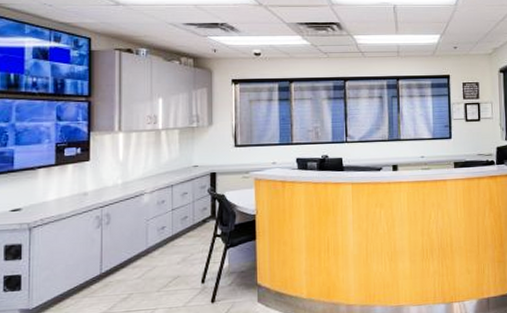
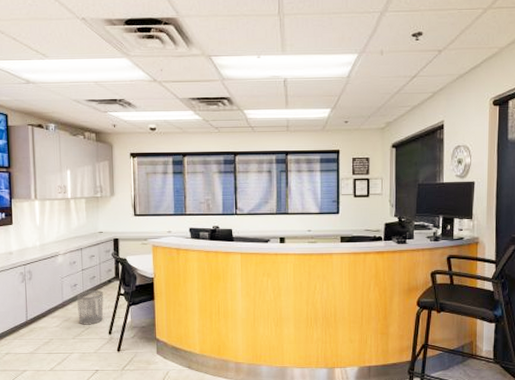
waste bin: none [165,232,196,274] -> present [77,290,104,325]

